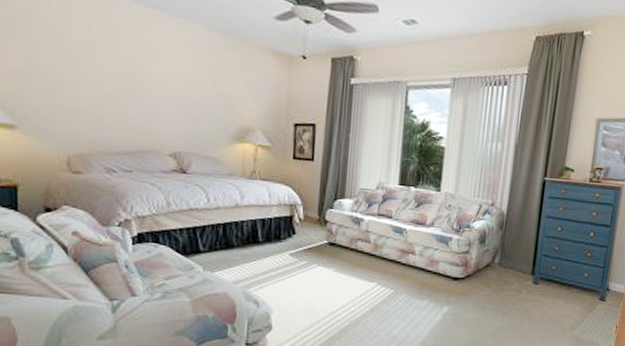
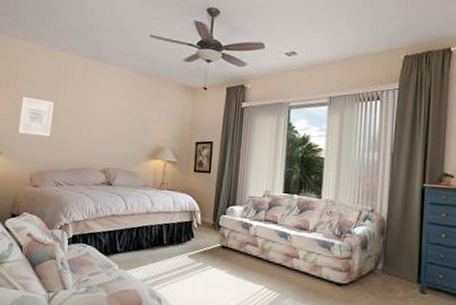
wall art: none [39,49,91,108] -> present [18,96,54,136]

